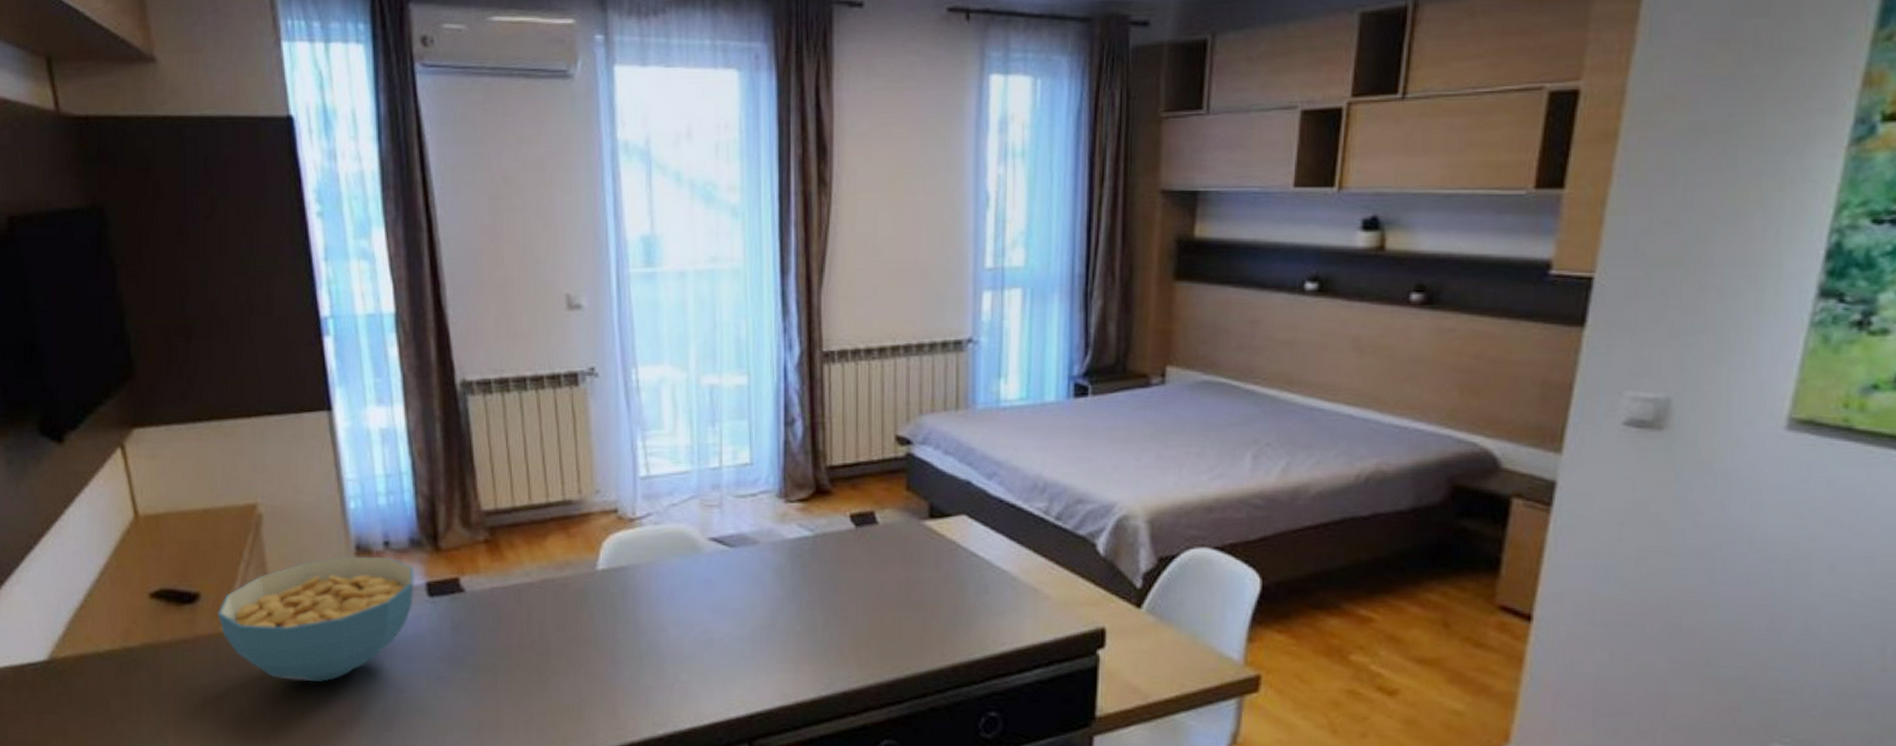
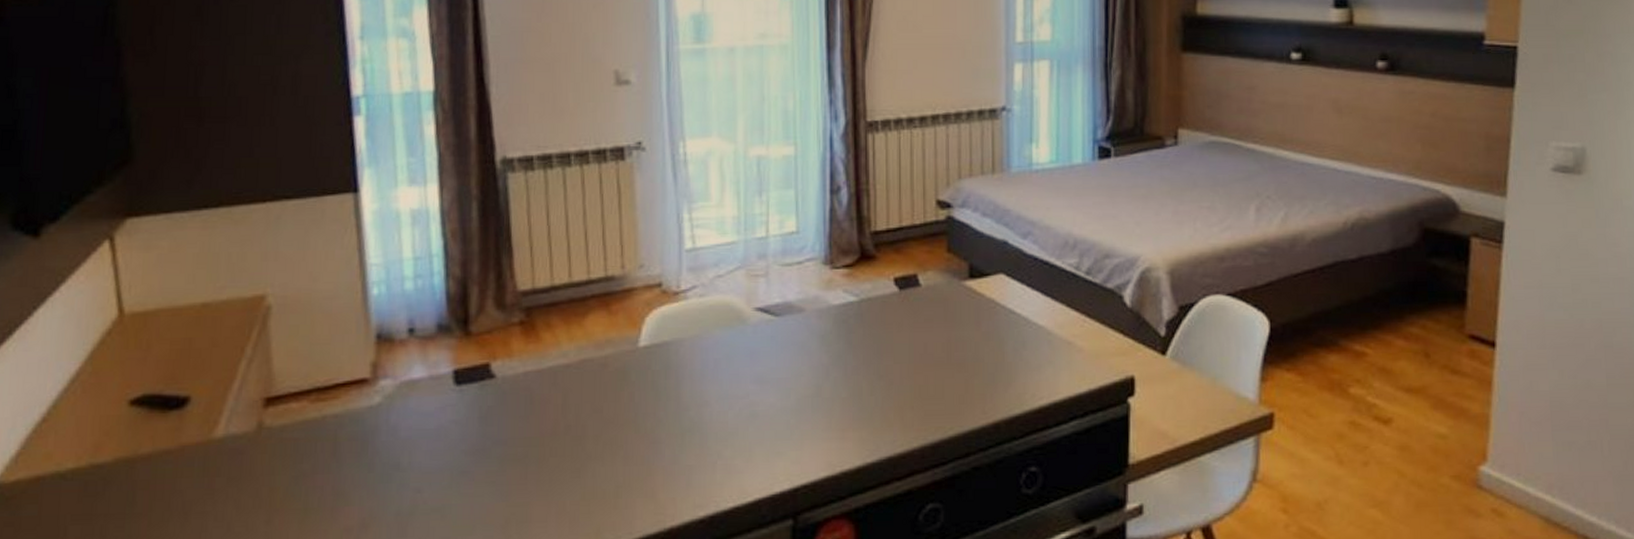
cereal bowl: present [217,556,414,682] -> none [210,345,440,488]

